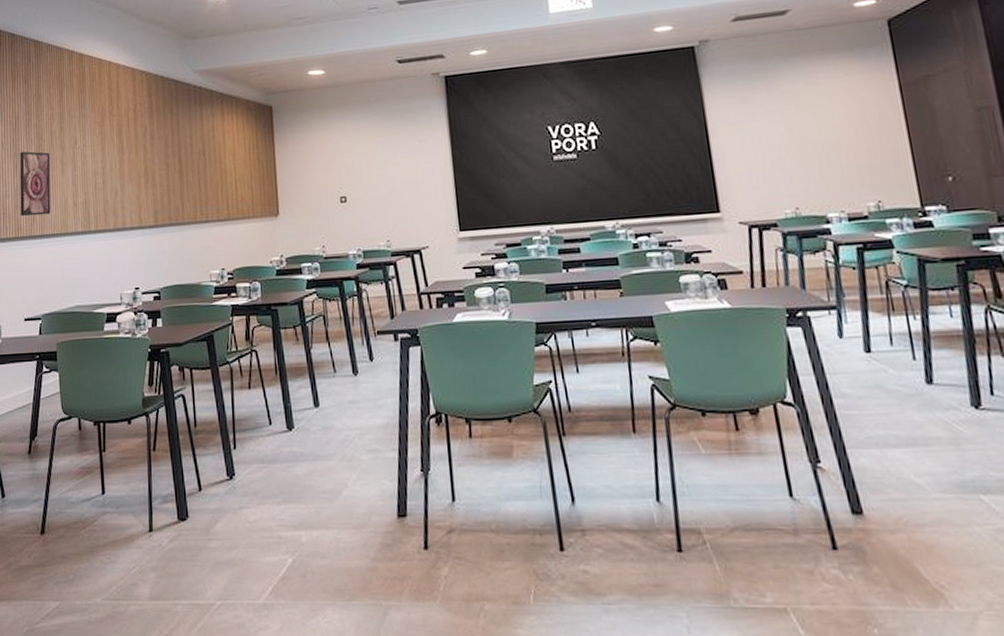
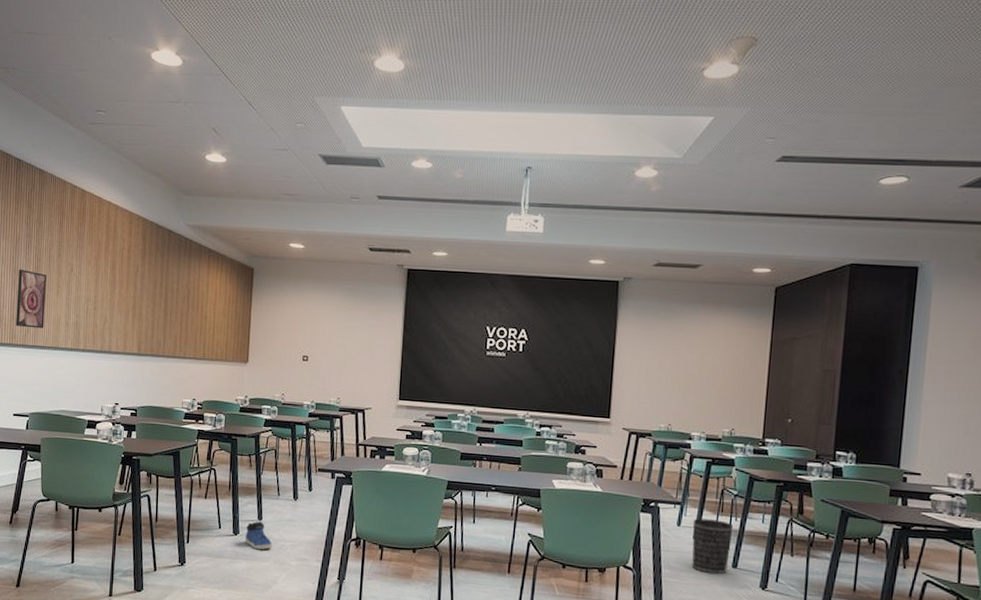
sneaker: none [301,408,336,445] -> present [244,521,273,550]
wastebasket: none [858,322,921,397] -> present [692,518,734,575]

